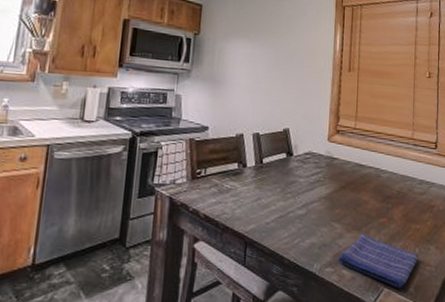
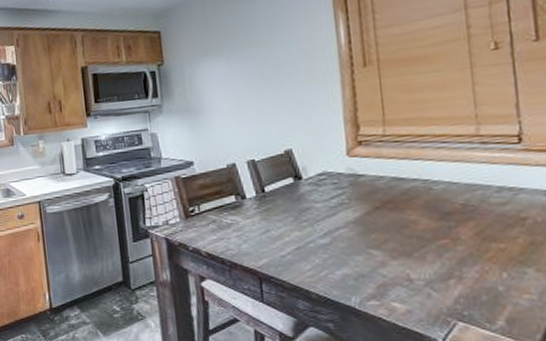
dish towel: present [338,233,419,288] -> none [384,259,509,322]

